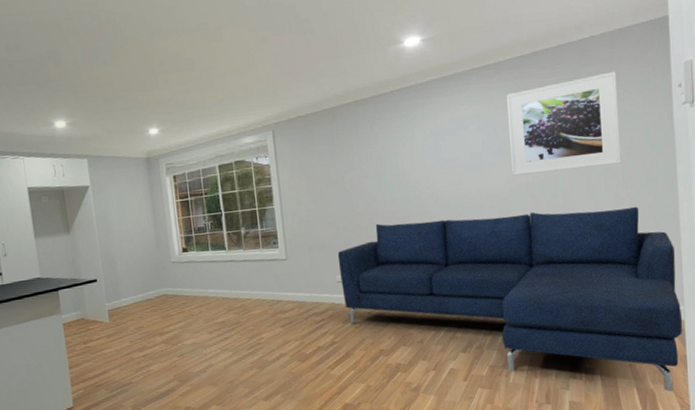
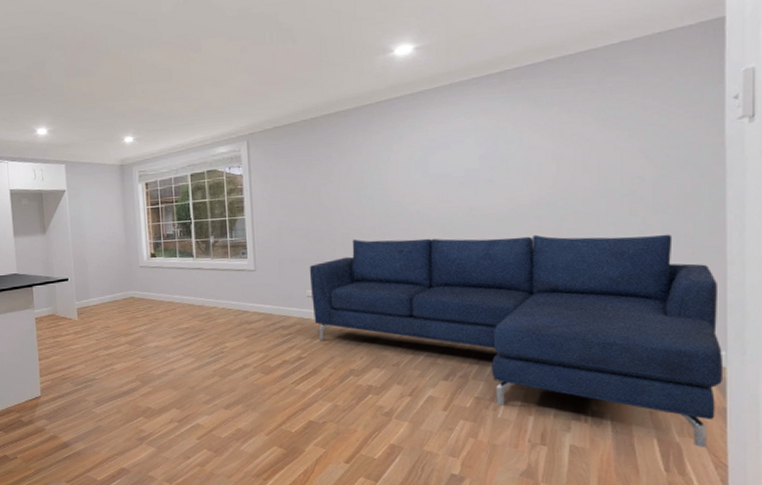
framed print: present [506,71,621,176] -> none [510,80,652,195]

